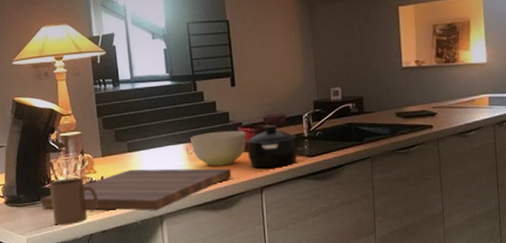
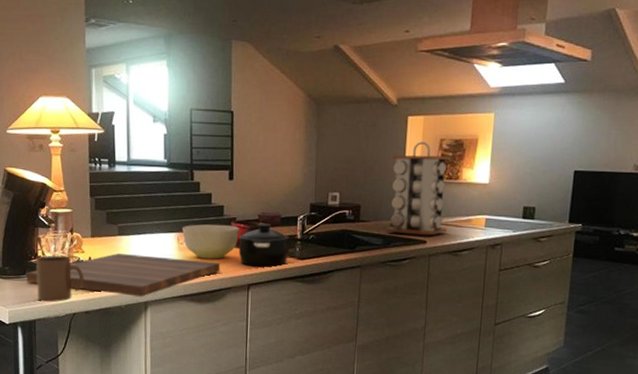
spice rack: none [385,28,452,122] -> present [386,141,452,236]

